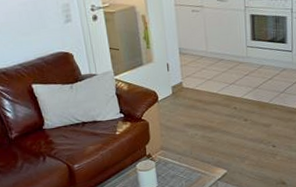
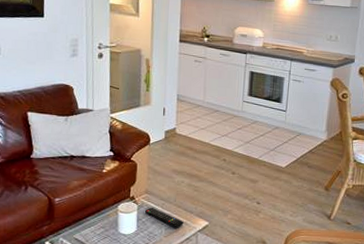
remote control: none [163,163,203,179] -> present [145,208,184,227]

